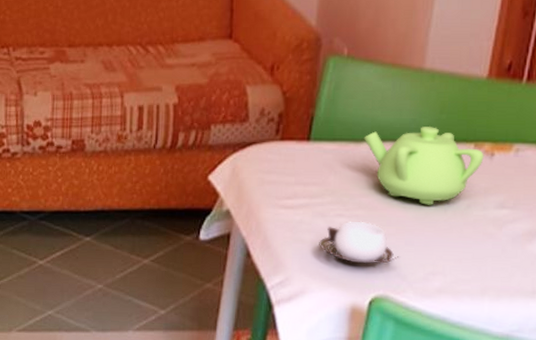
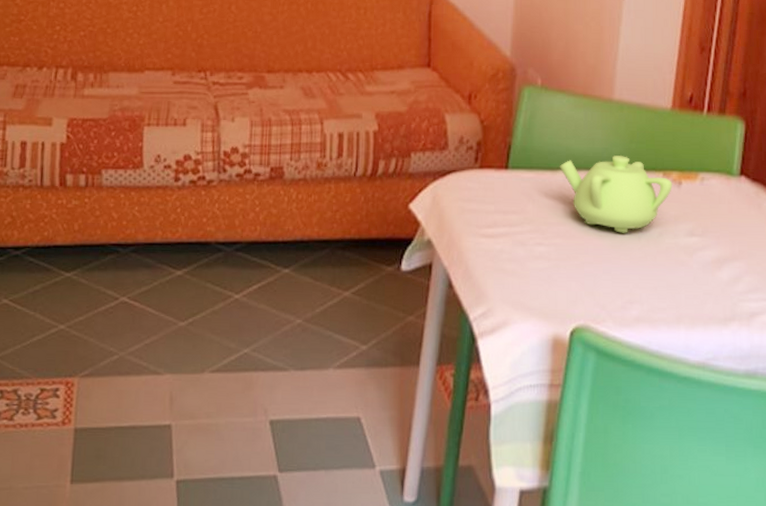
cup: present [319,221,400,265] -> none [520,250,598,294]

